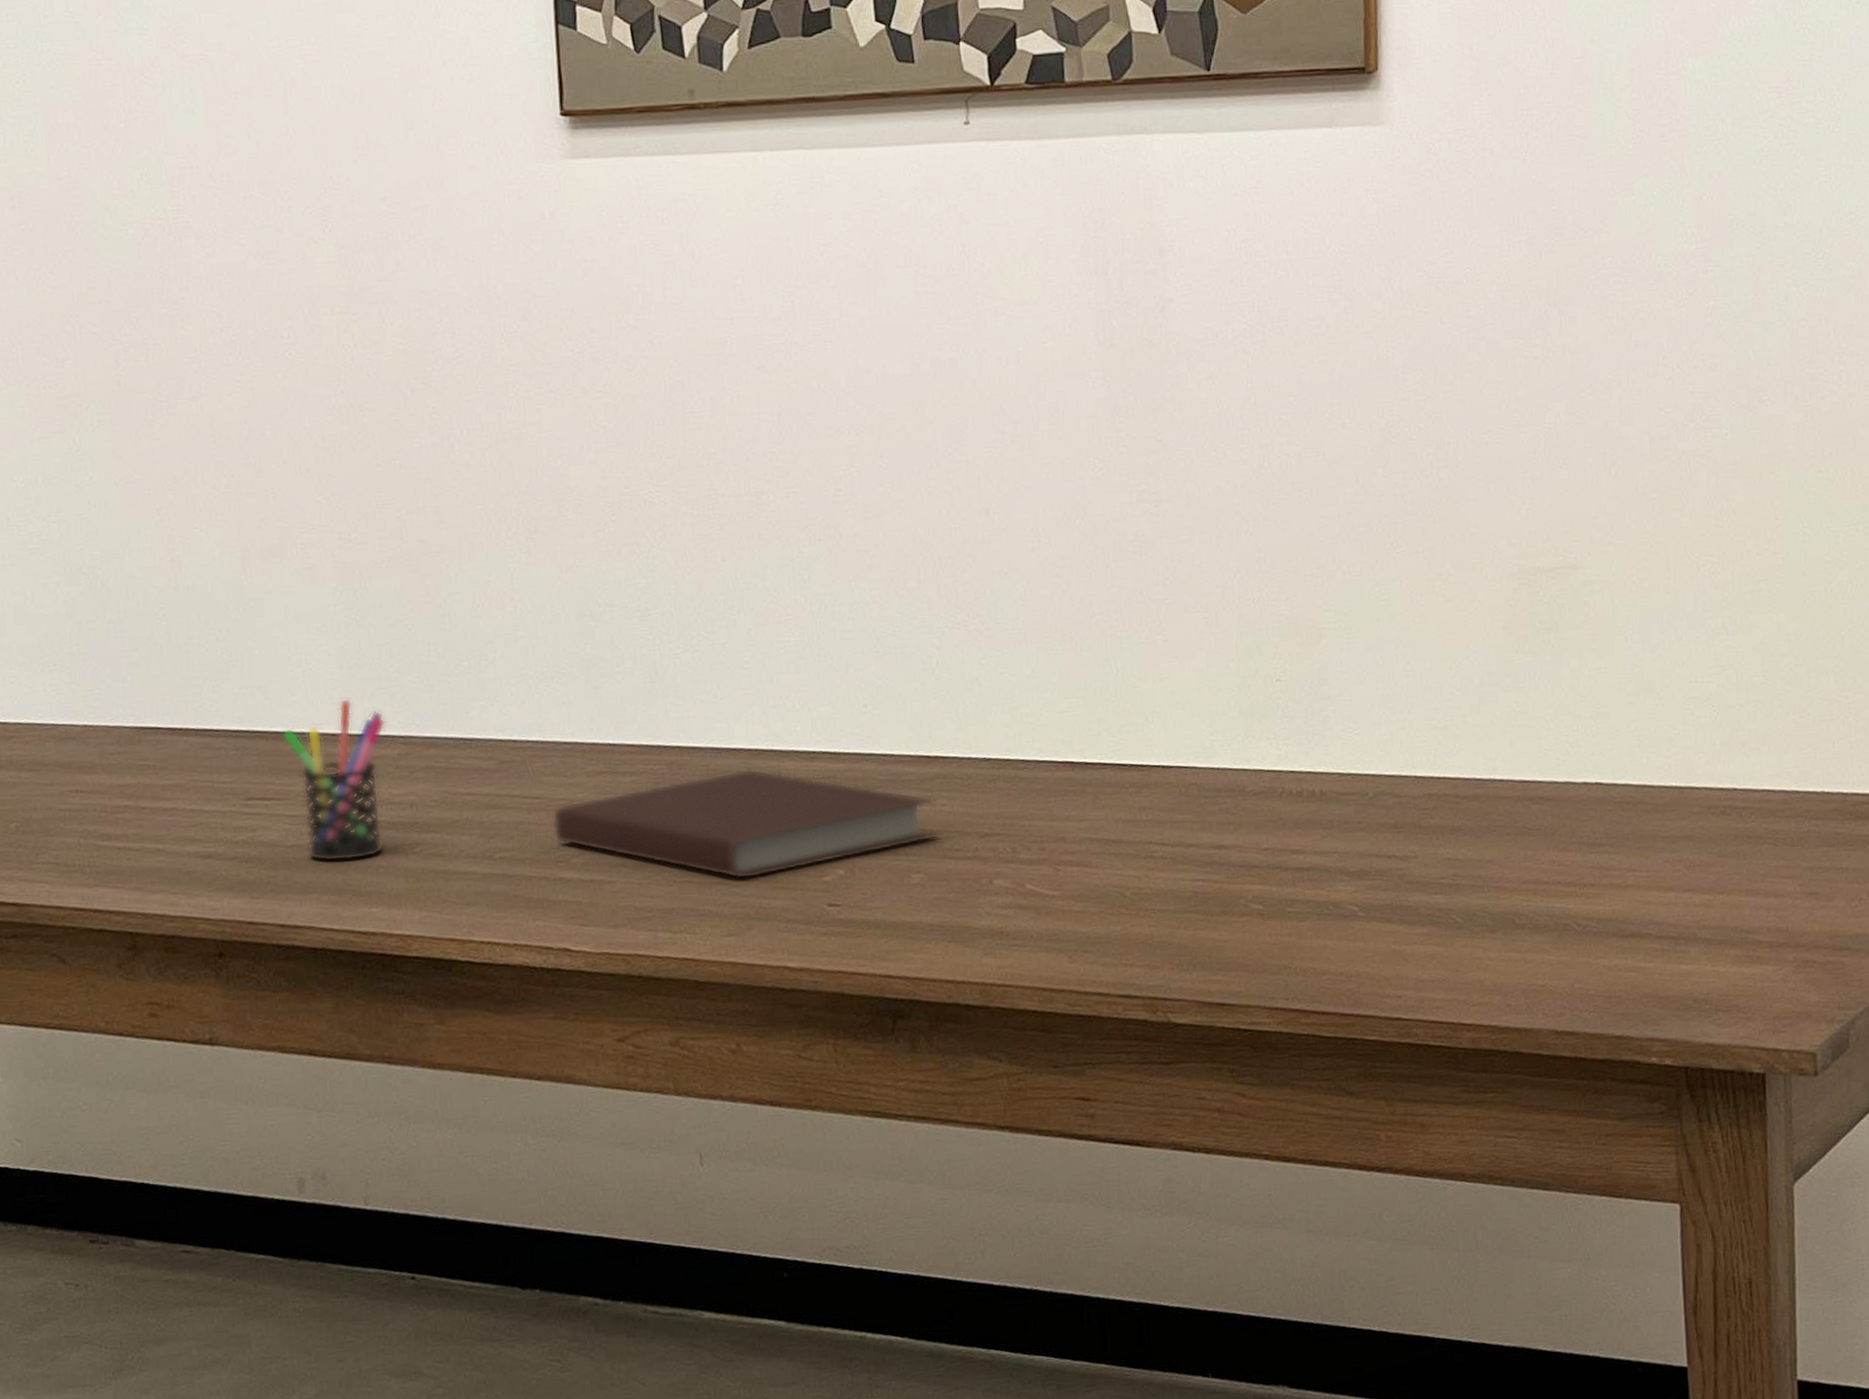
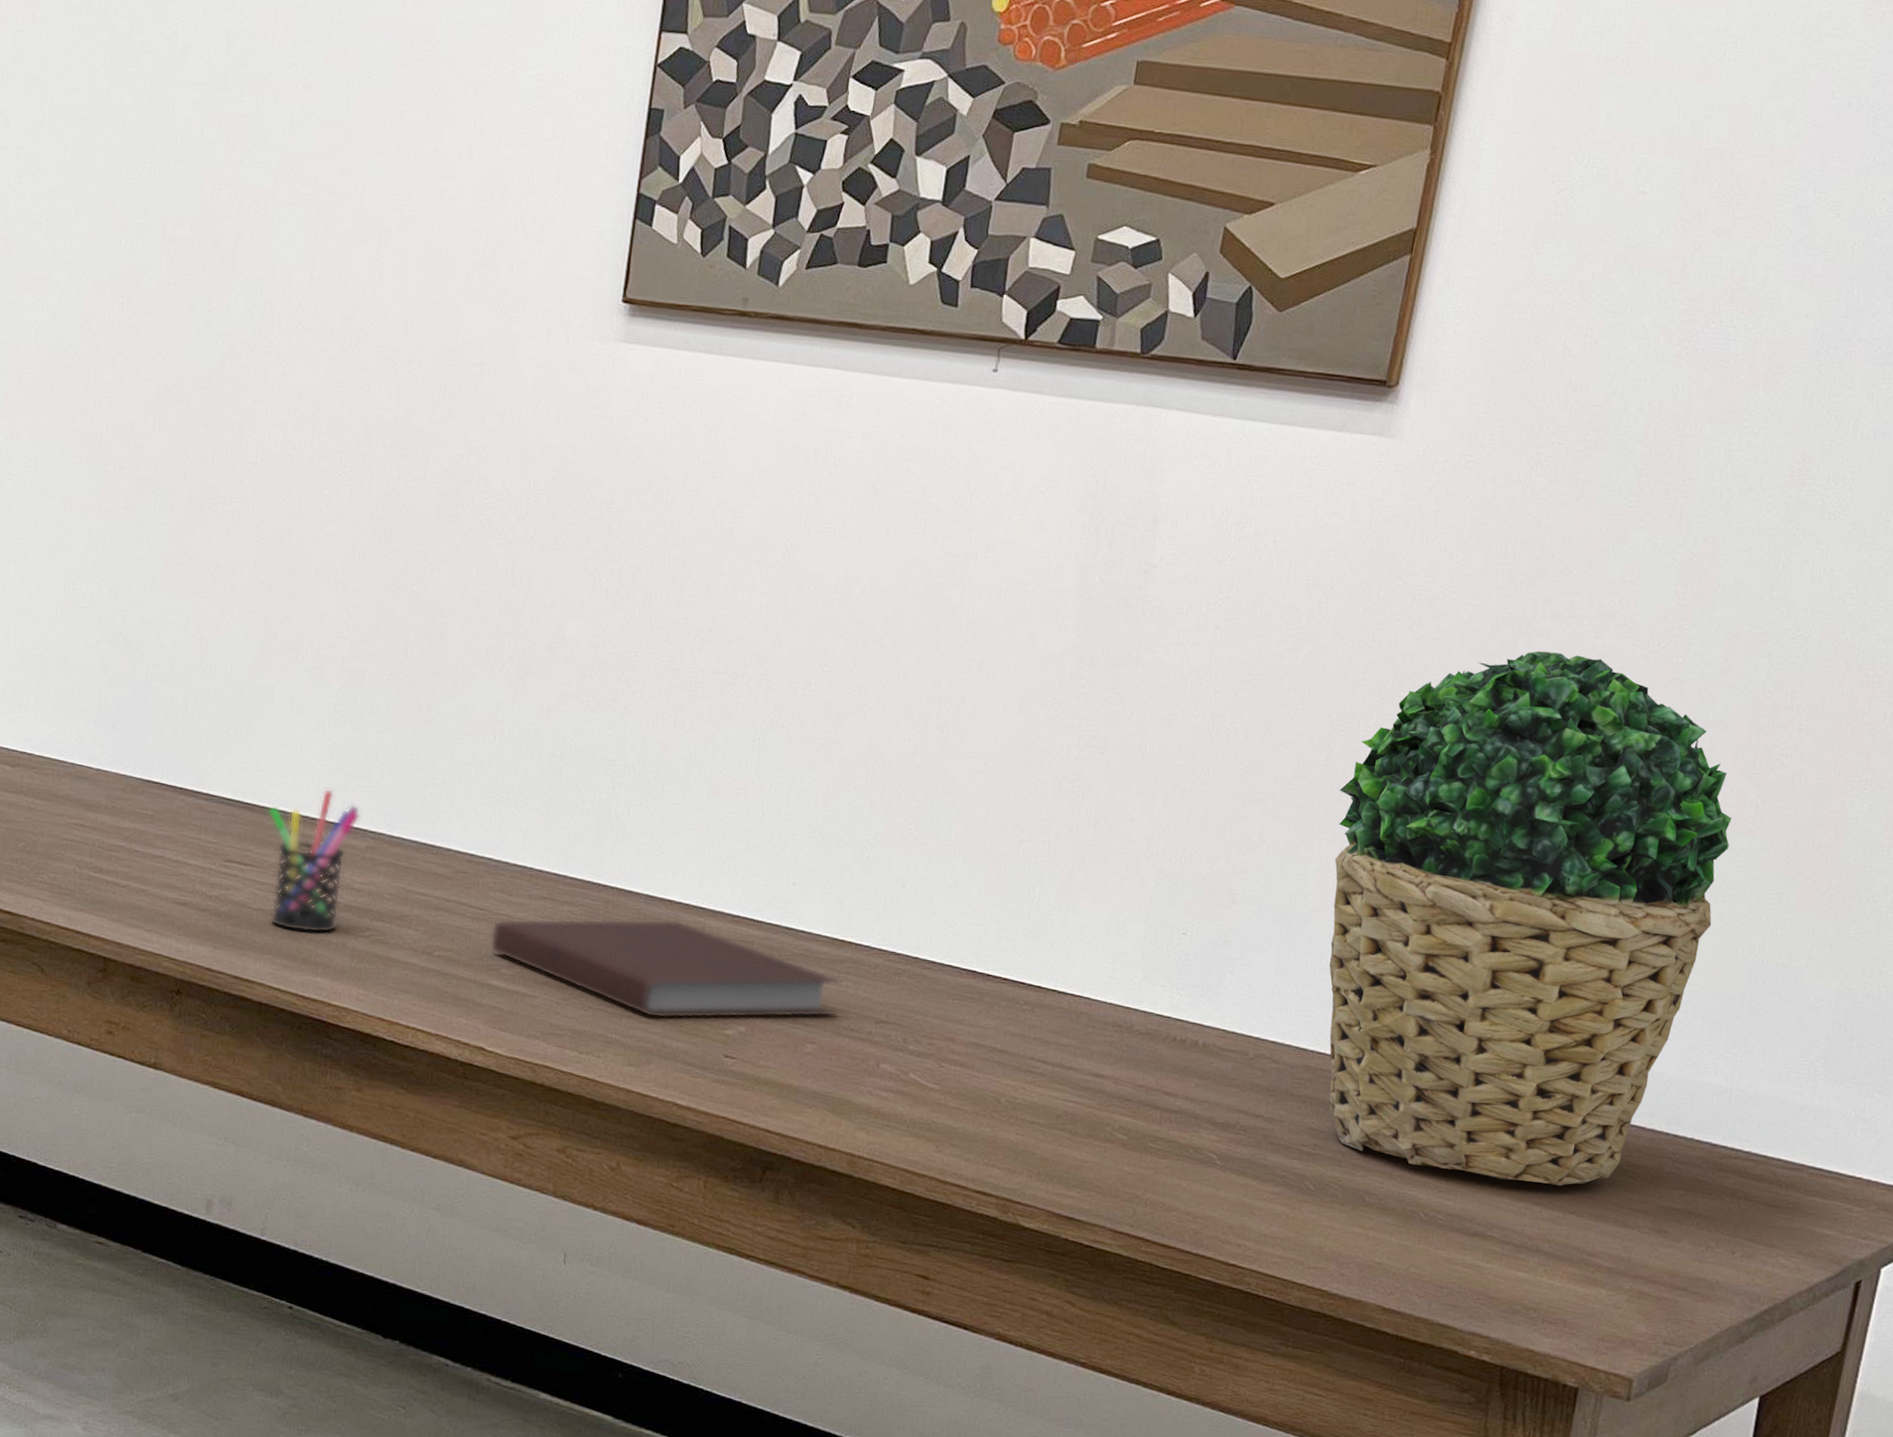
potted plant: none [1403,316,1798,876] -> present [1329,651,1732,1186]

